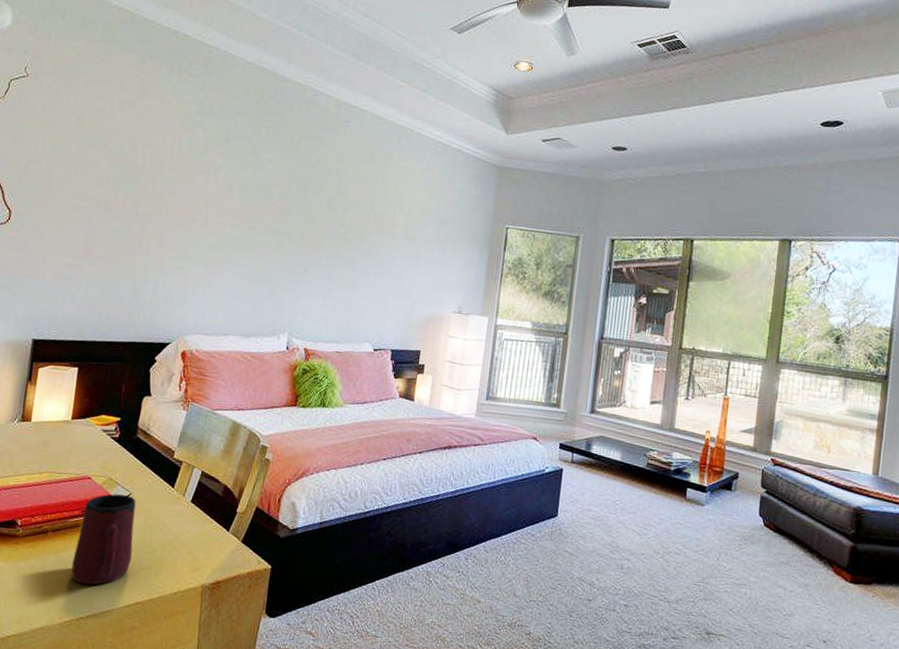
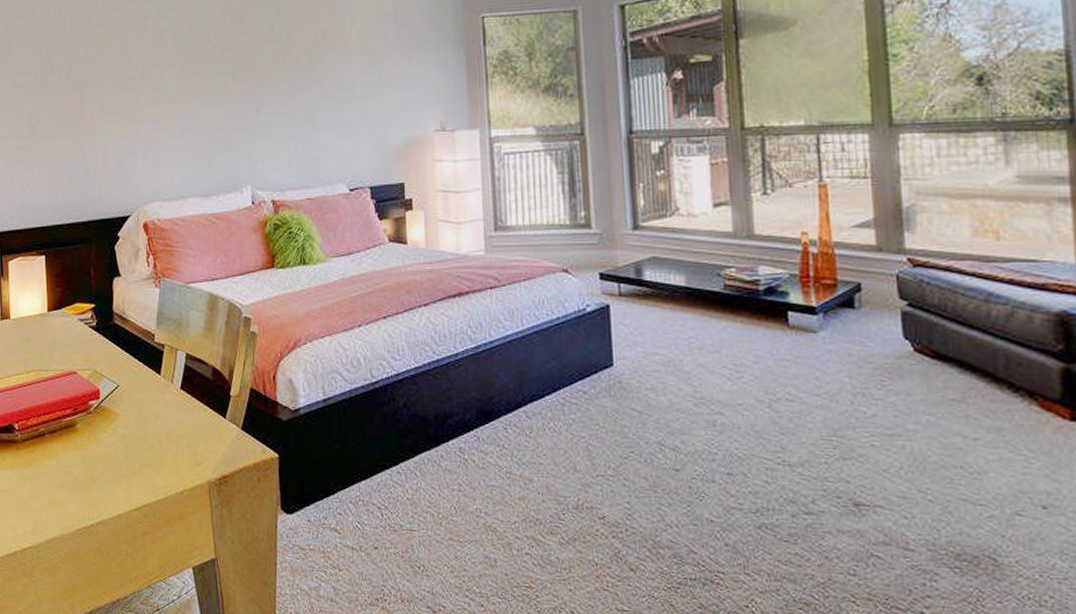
mug: present [71,494,136,585] -> none [73,387,131,489]

